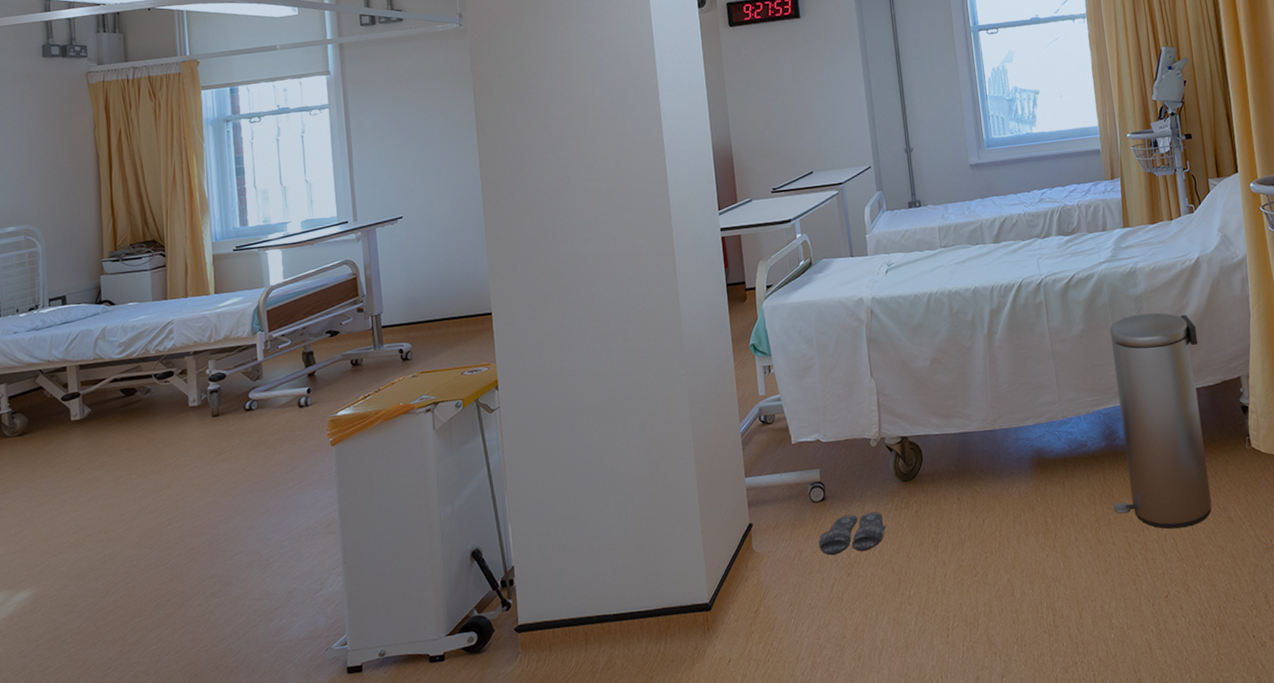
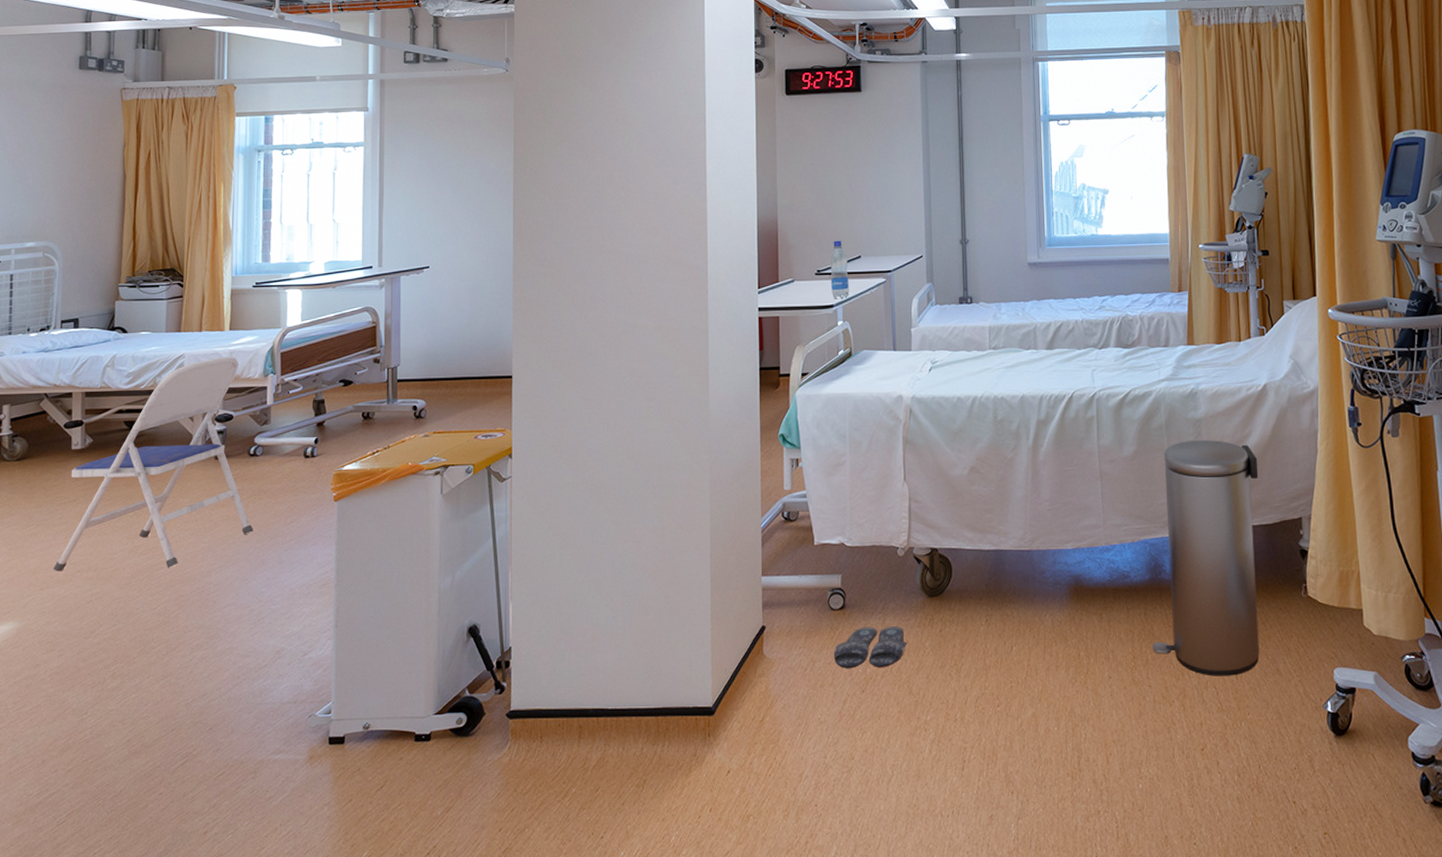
folding chair: none [64,318,256,538] -> present [53,357,253,572]
bottle: none [783,158,805,213] -> present [830,240,849,298]

